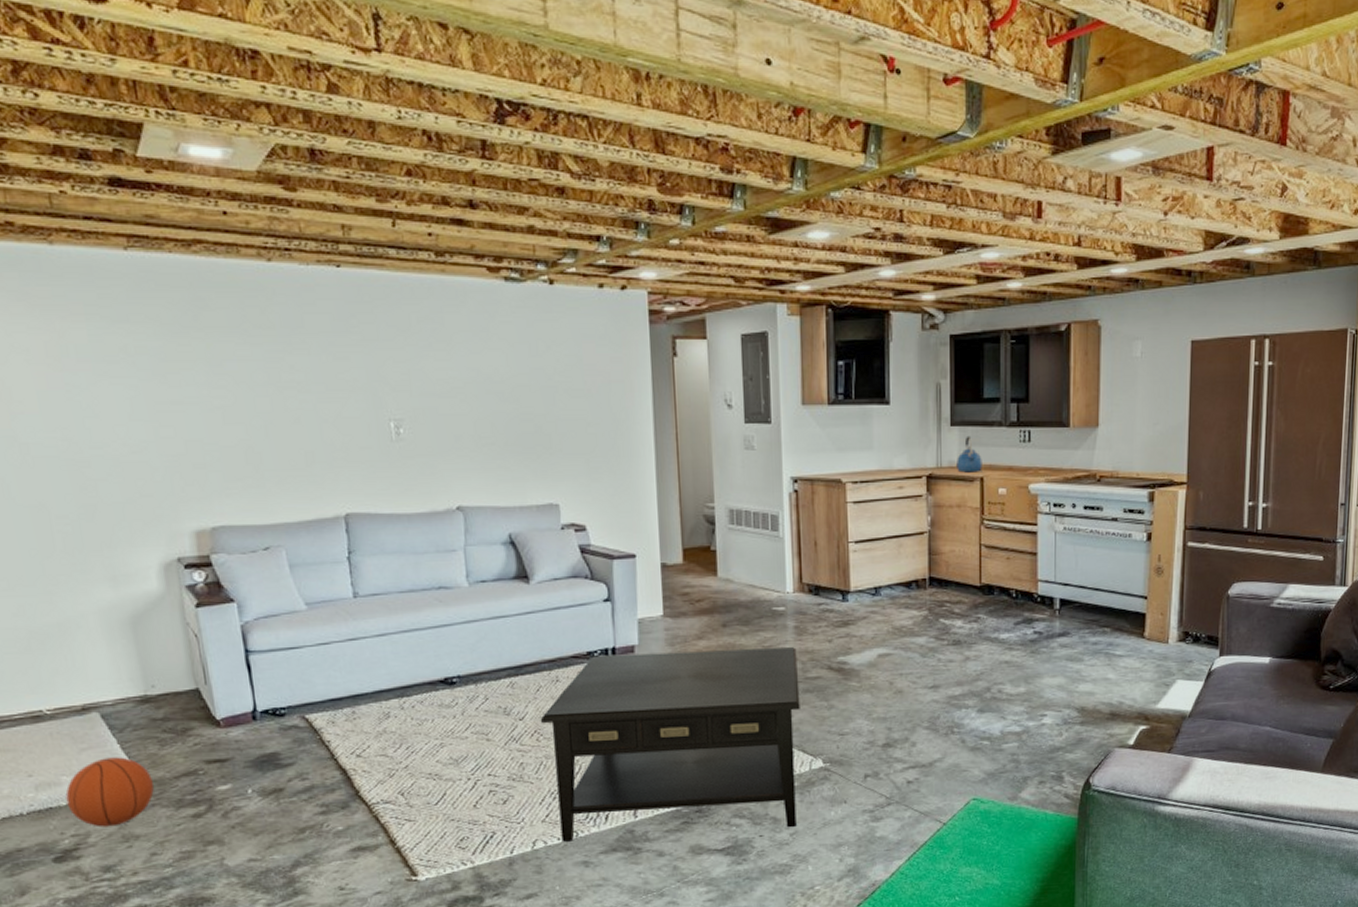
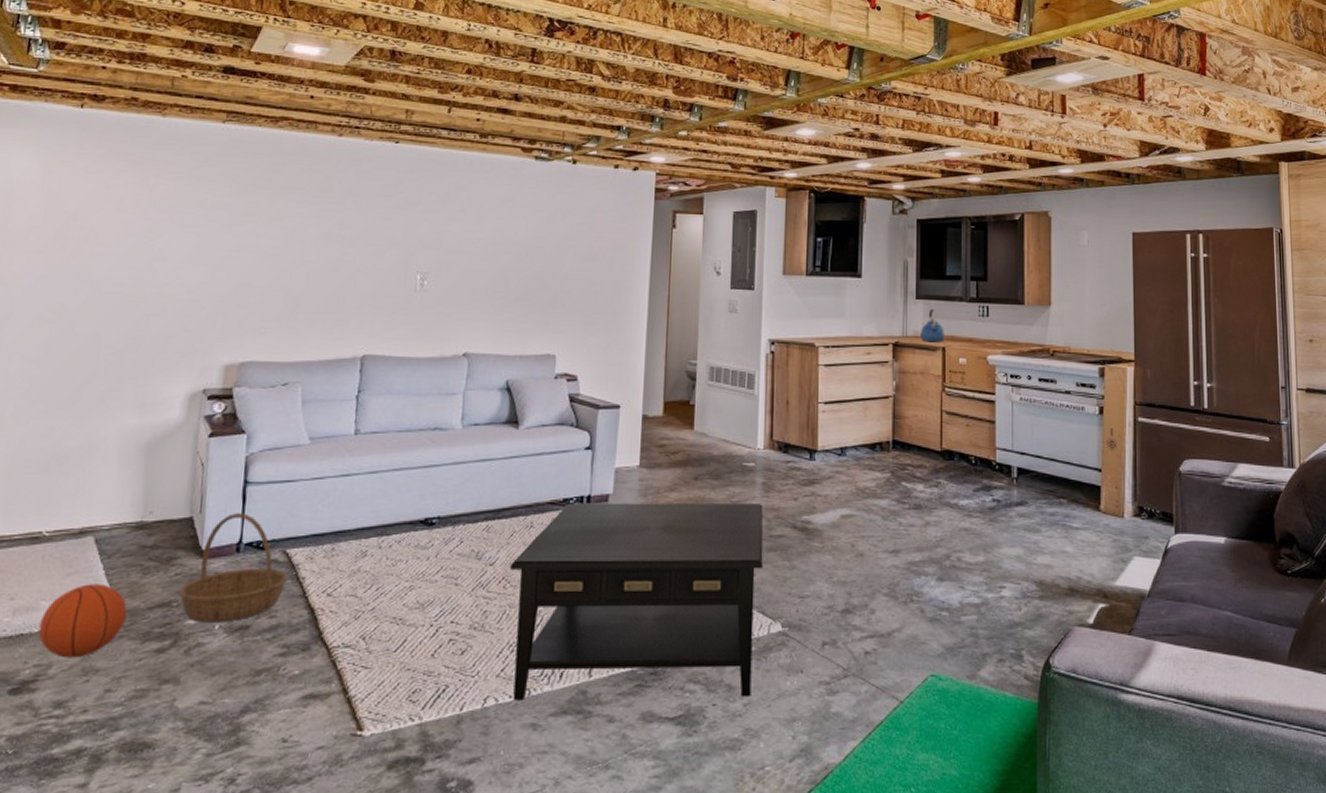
basket: none [201,682,313,788] -> present [178,513,288,623]

